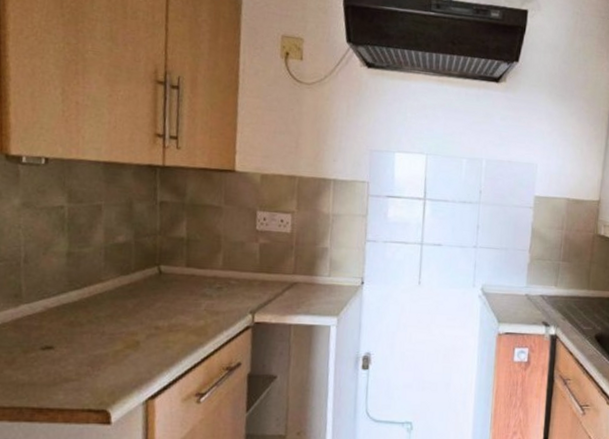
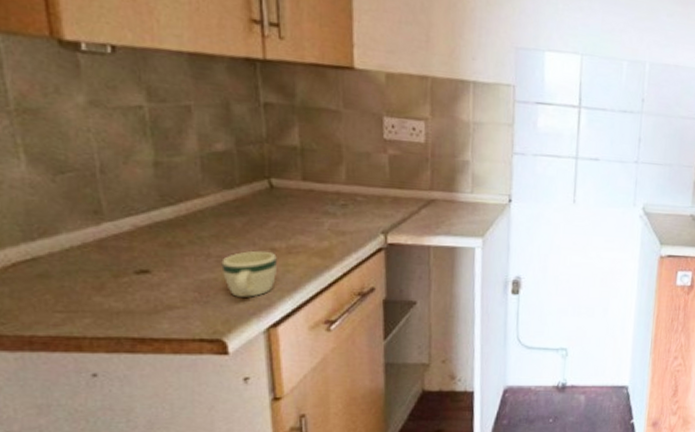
mug: none [112,329,160,371] -> present [221,250,277,297]

